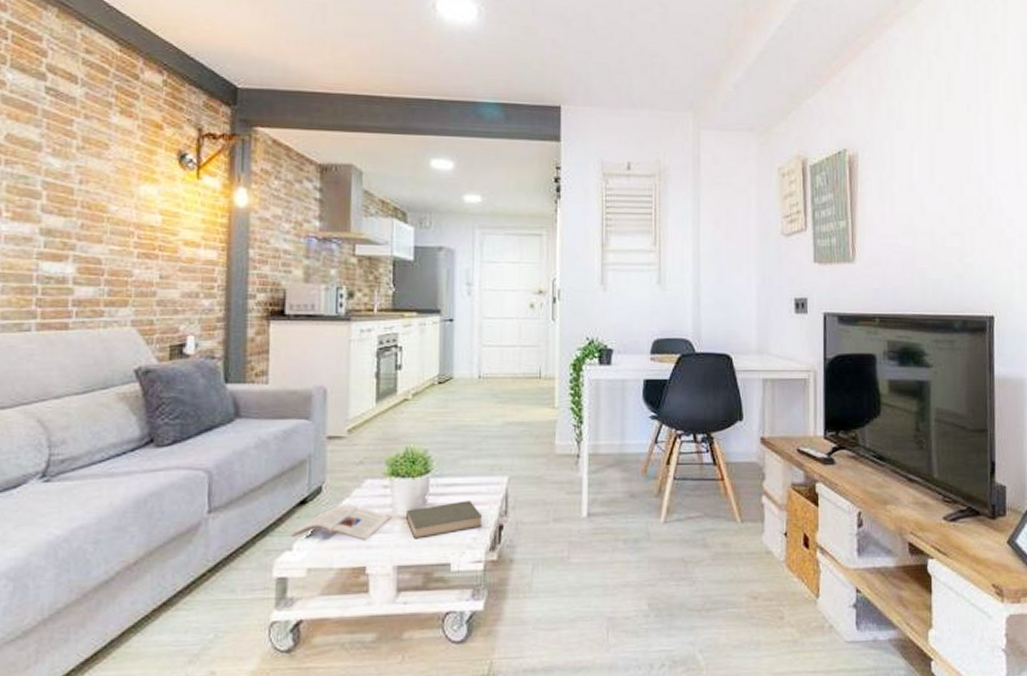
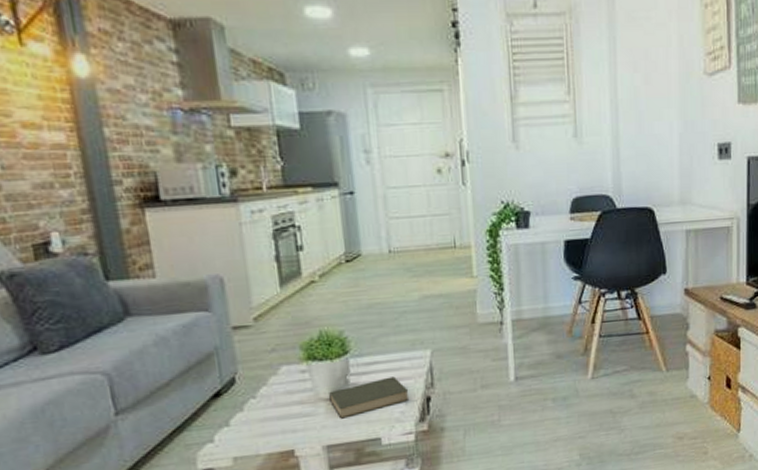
magazine: present [290,504,391,540] -> none [209,392,314,430]

